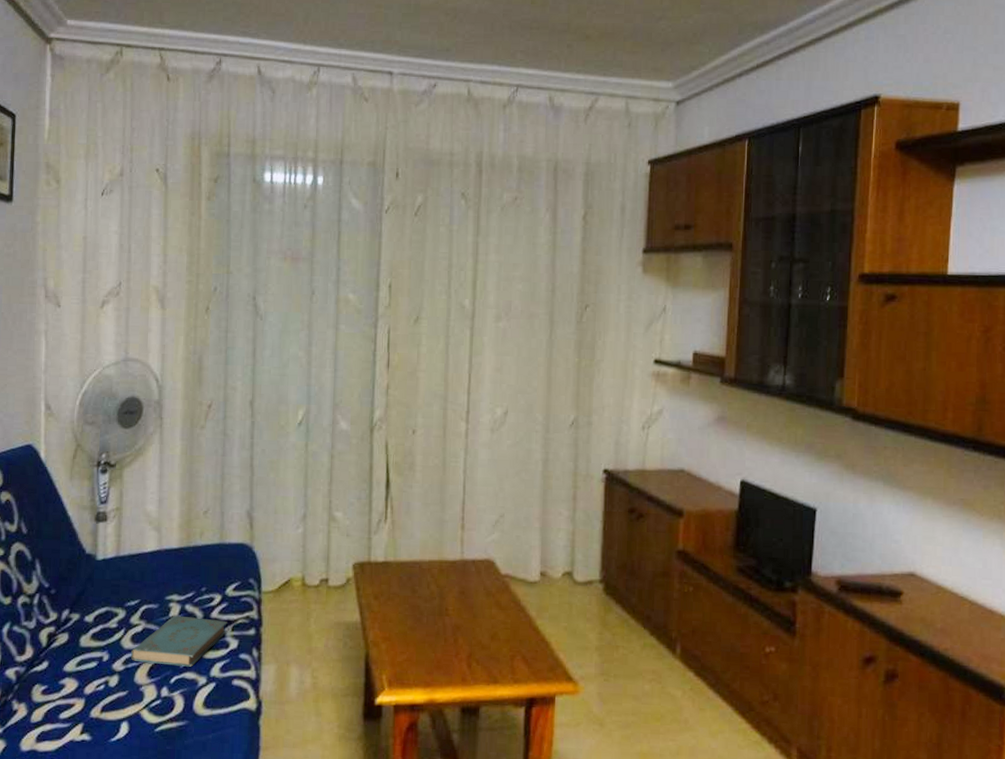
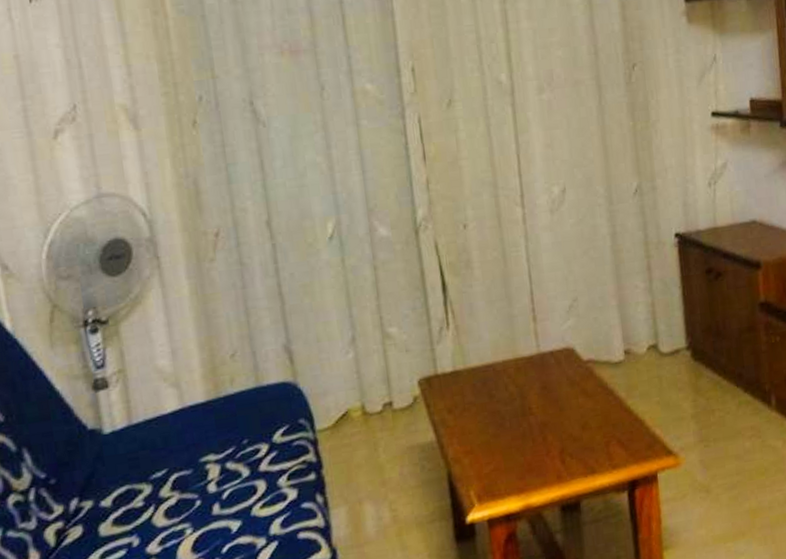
book: present [130,615,227,667] -> none [166,471,282,539]

